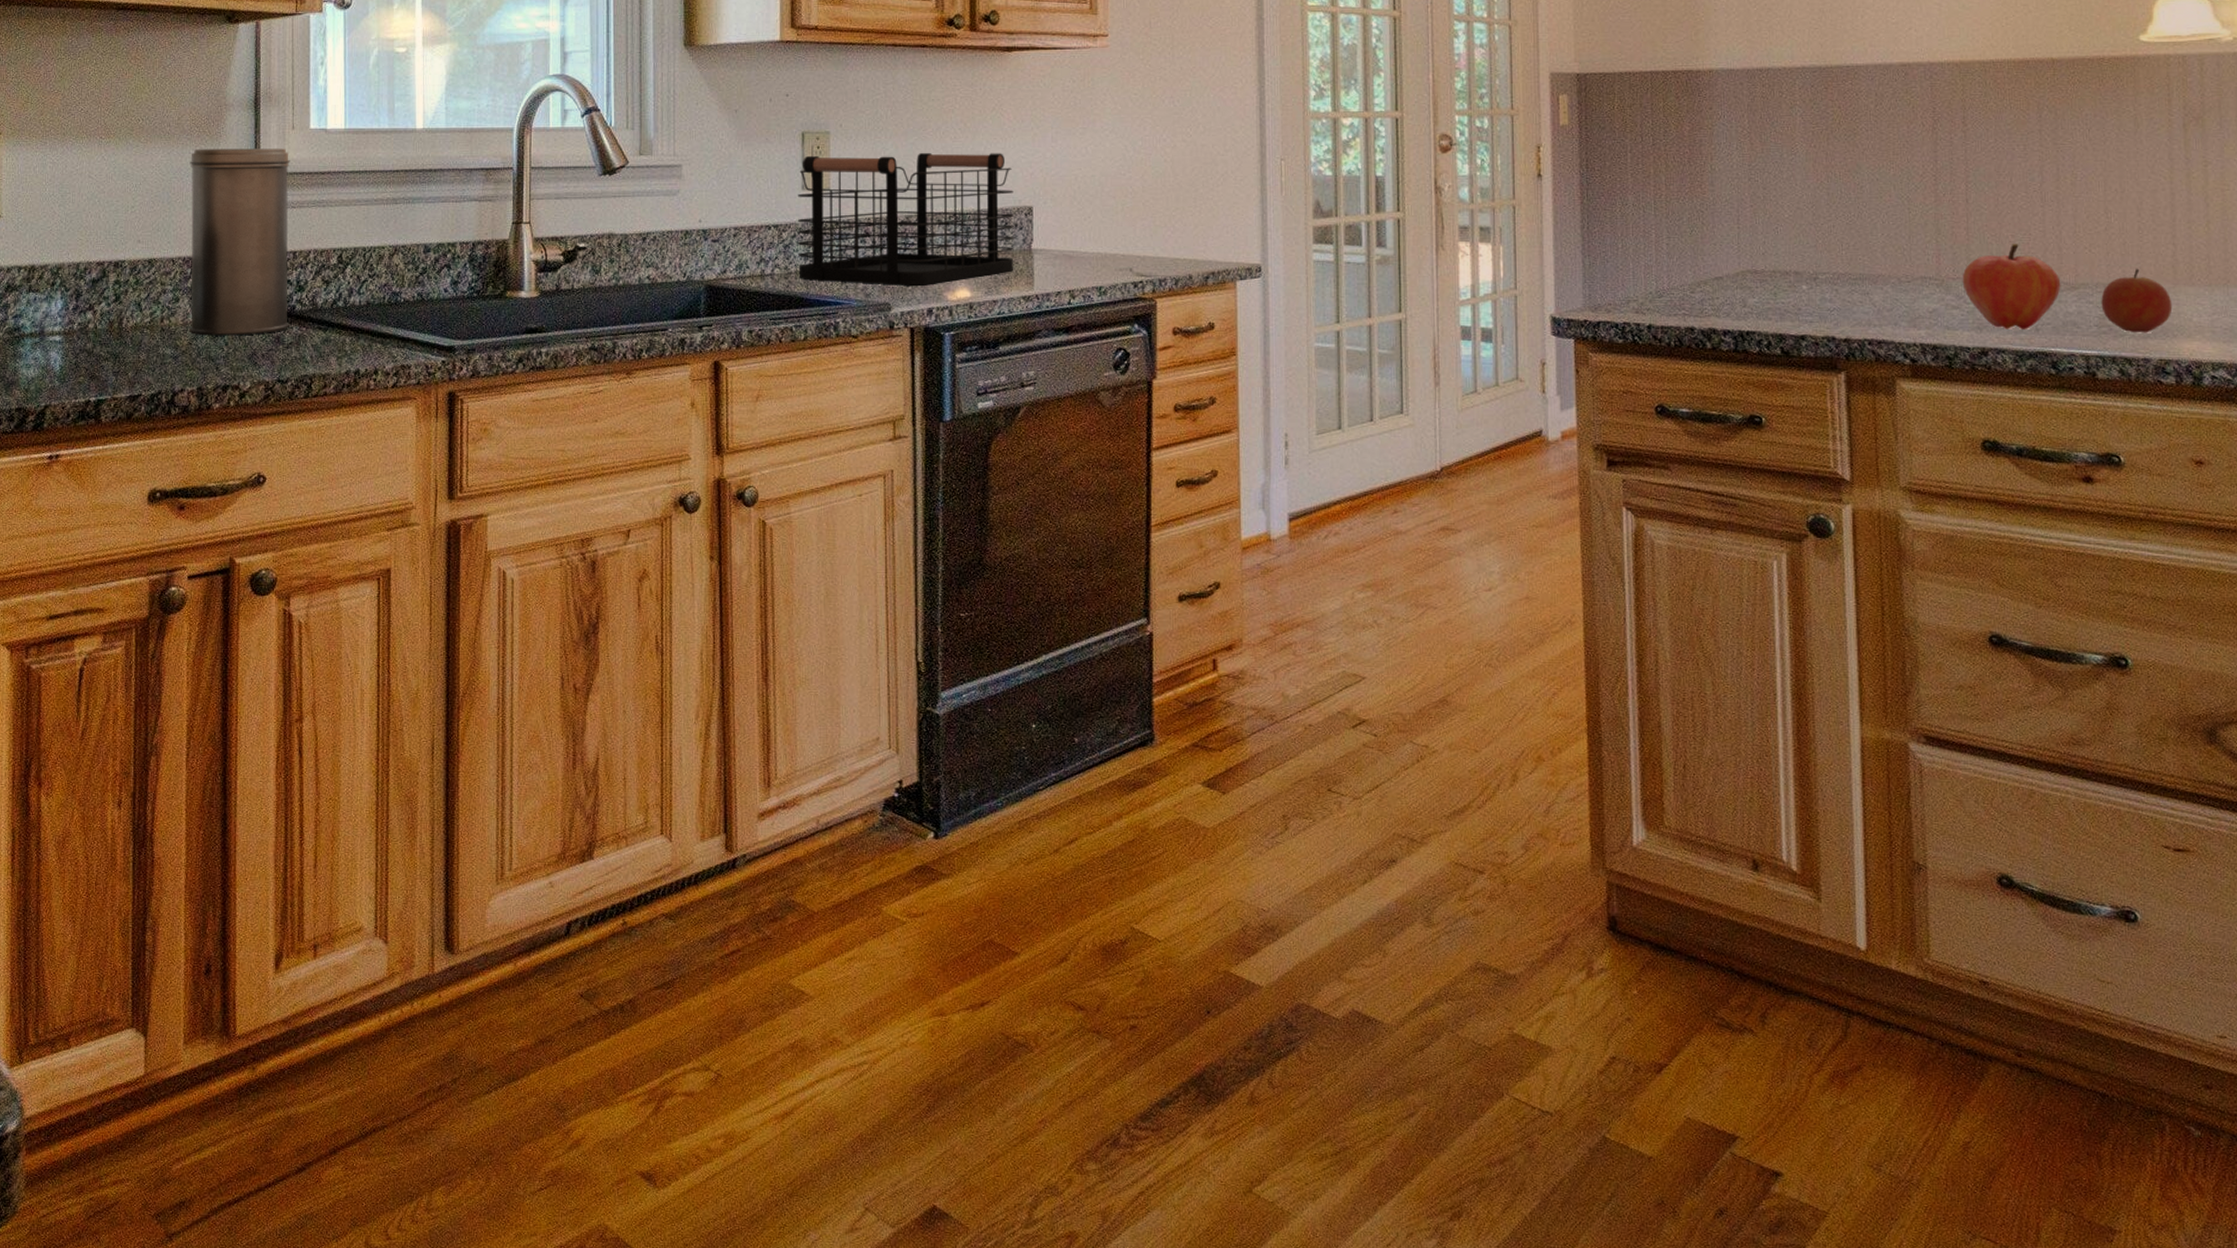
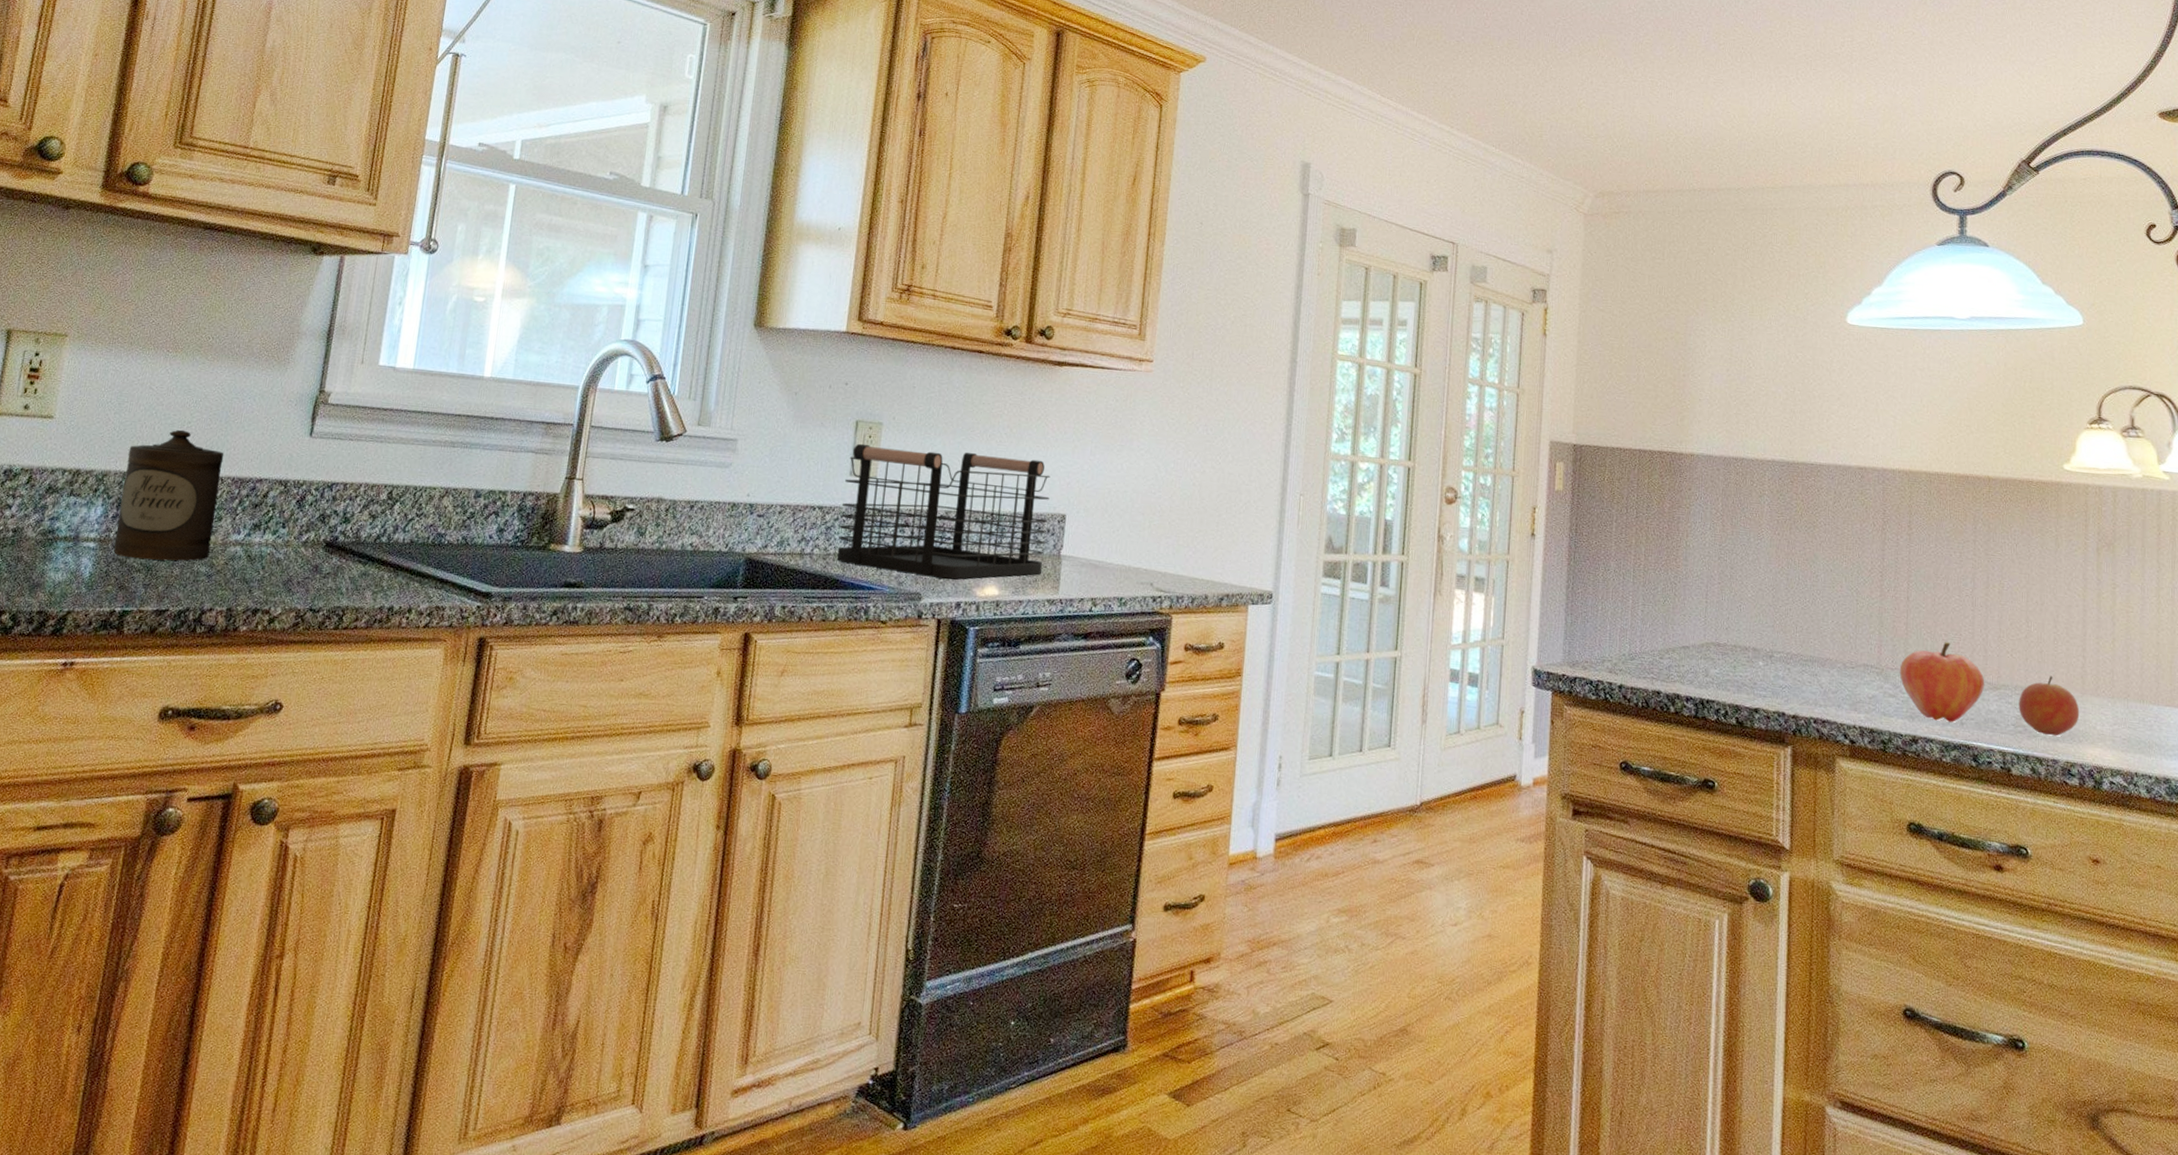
canister: none [78,215,172,348] -> present [113,429,224,561]
canister: present [188,148,290,336] -> none [226,372,355,562]

